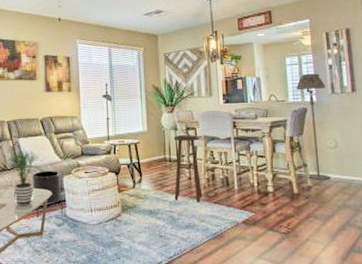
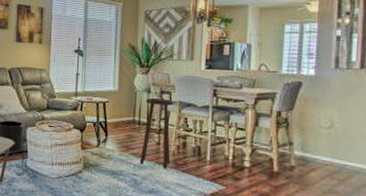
floor lamp: present [296,73,331,180] -> none [291,44,329,162]

